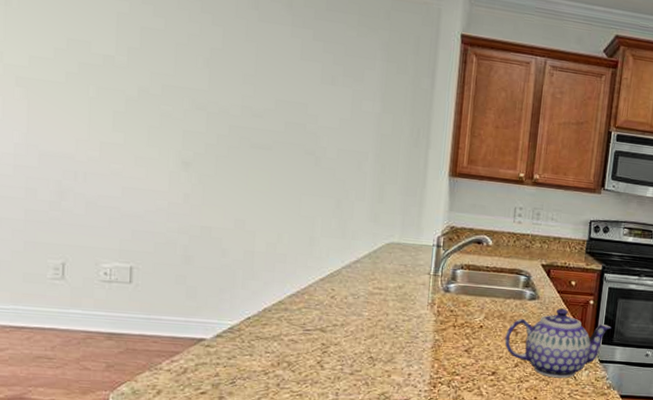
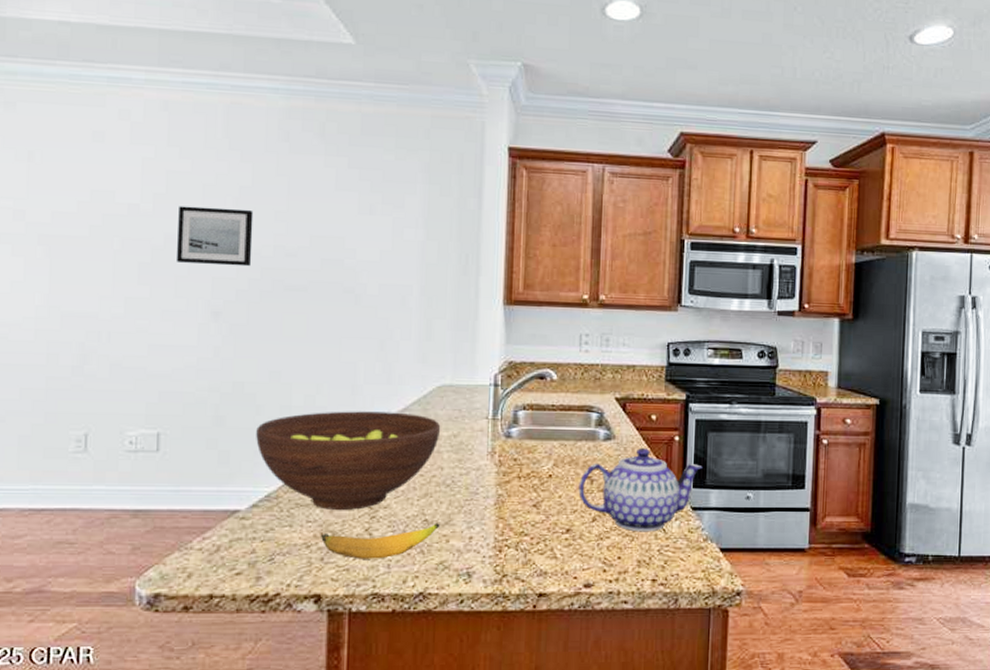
wall art: none [149,61,223,123] -> present [175,206,254,267]
fruit bowl: none [221,258,388,345] -> present [256,411,441,510]
banana: none [278,360,384,388] -> present [321,523,440,559]

